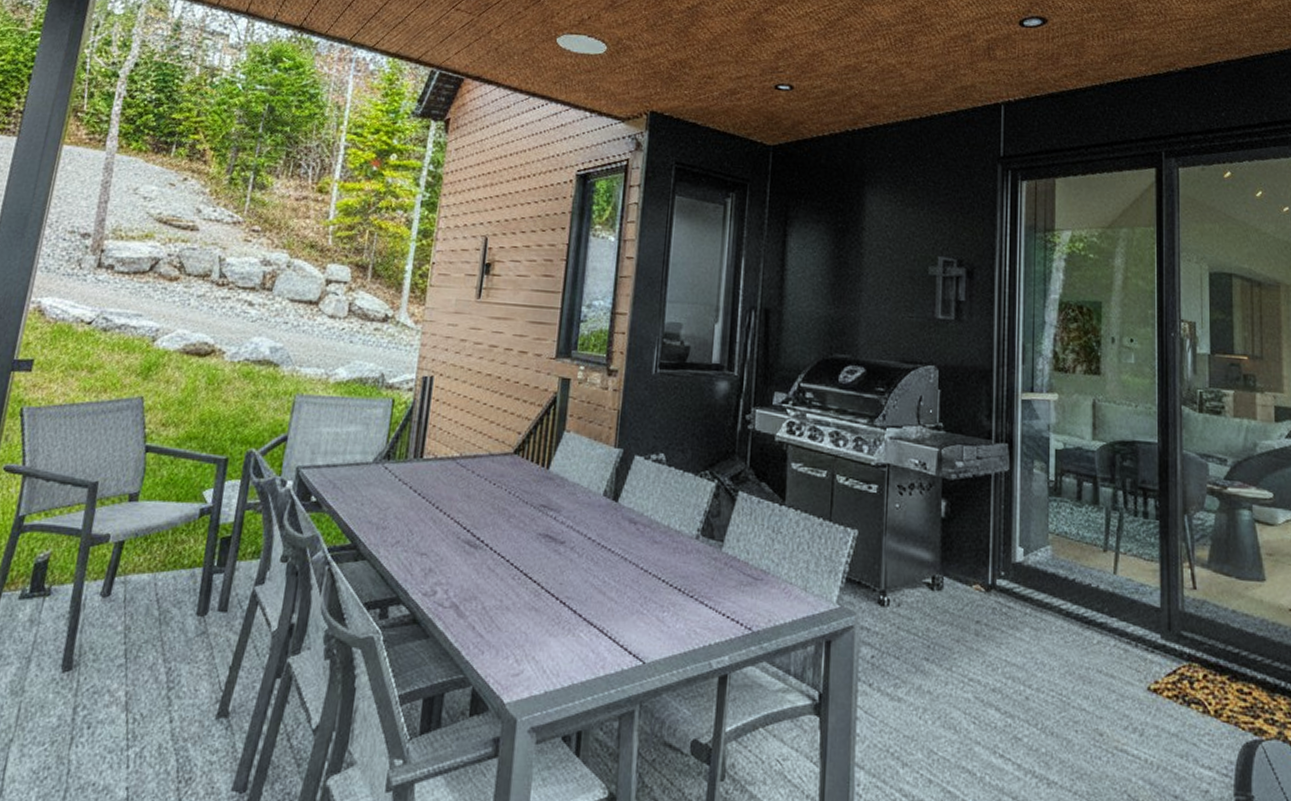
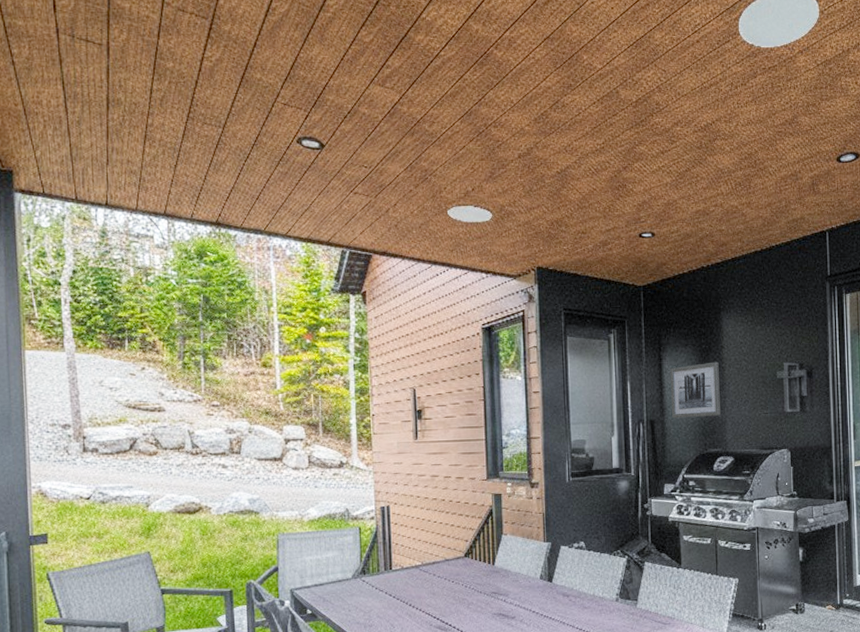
wall art: none [793,245,857,313] -> present [671,361,721,419]

